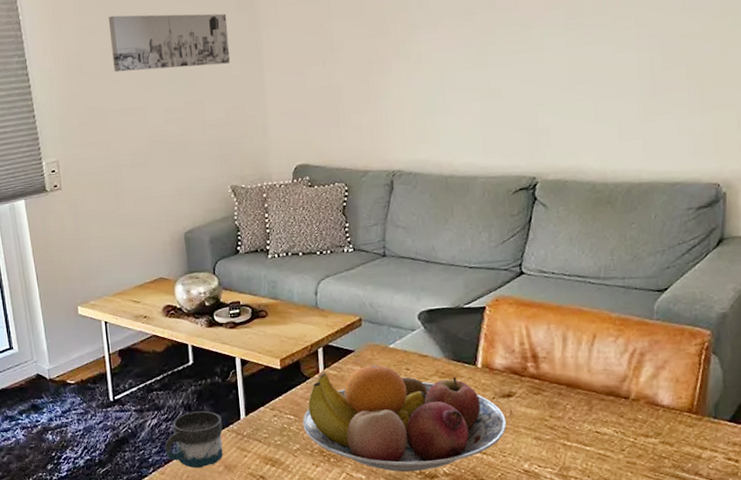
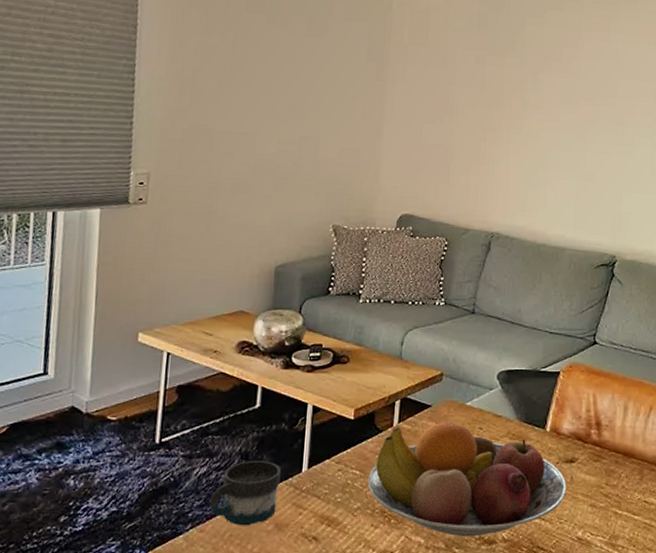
wall art: present [108,13,230,73] -> none [231,39,356,106]

